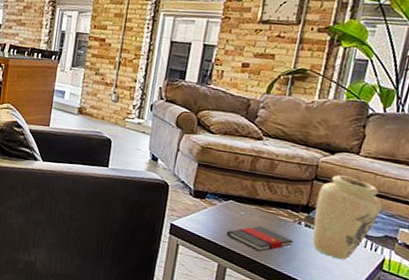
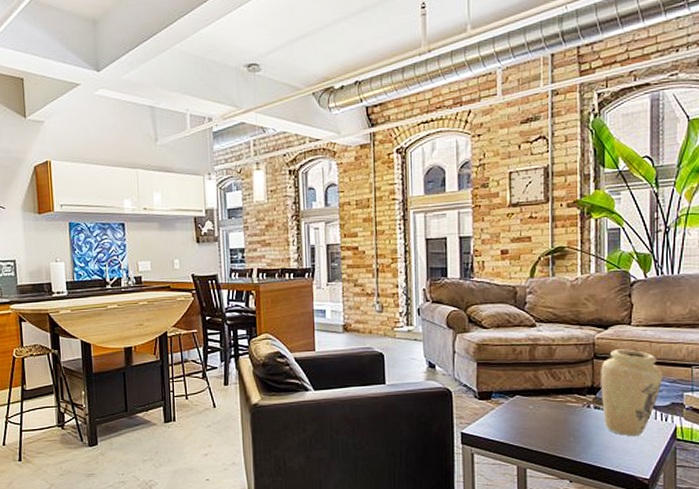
book: present [226,226,294,252] -> none [519,417,587,445]

